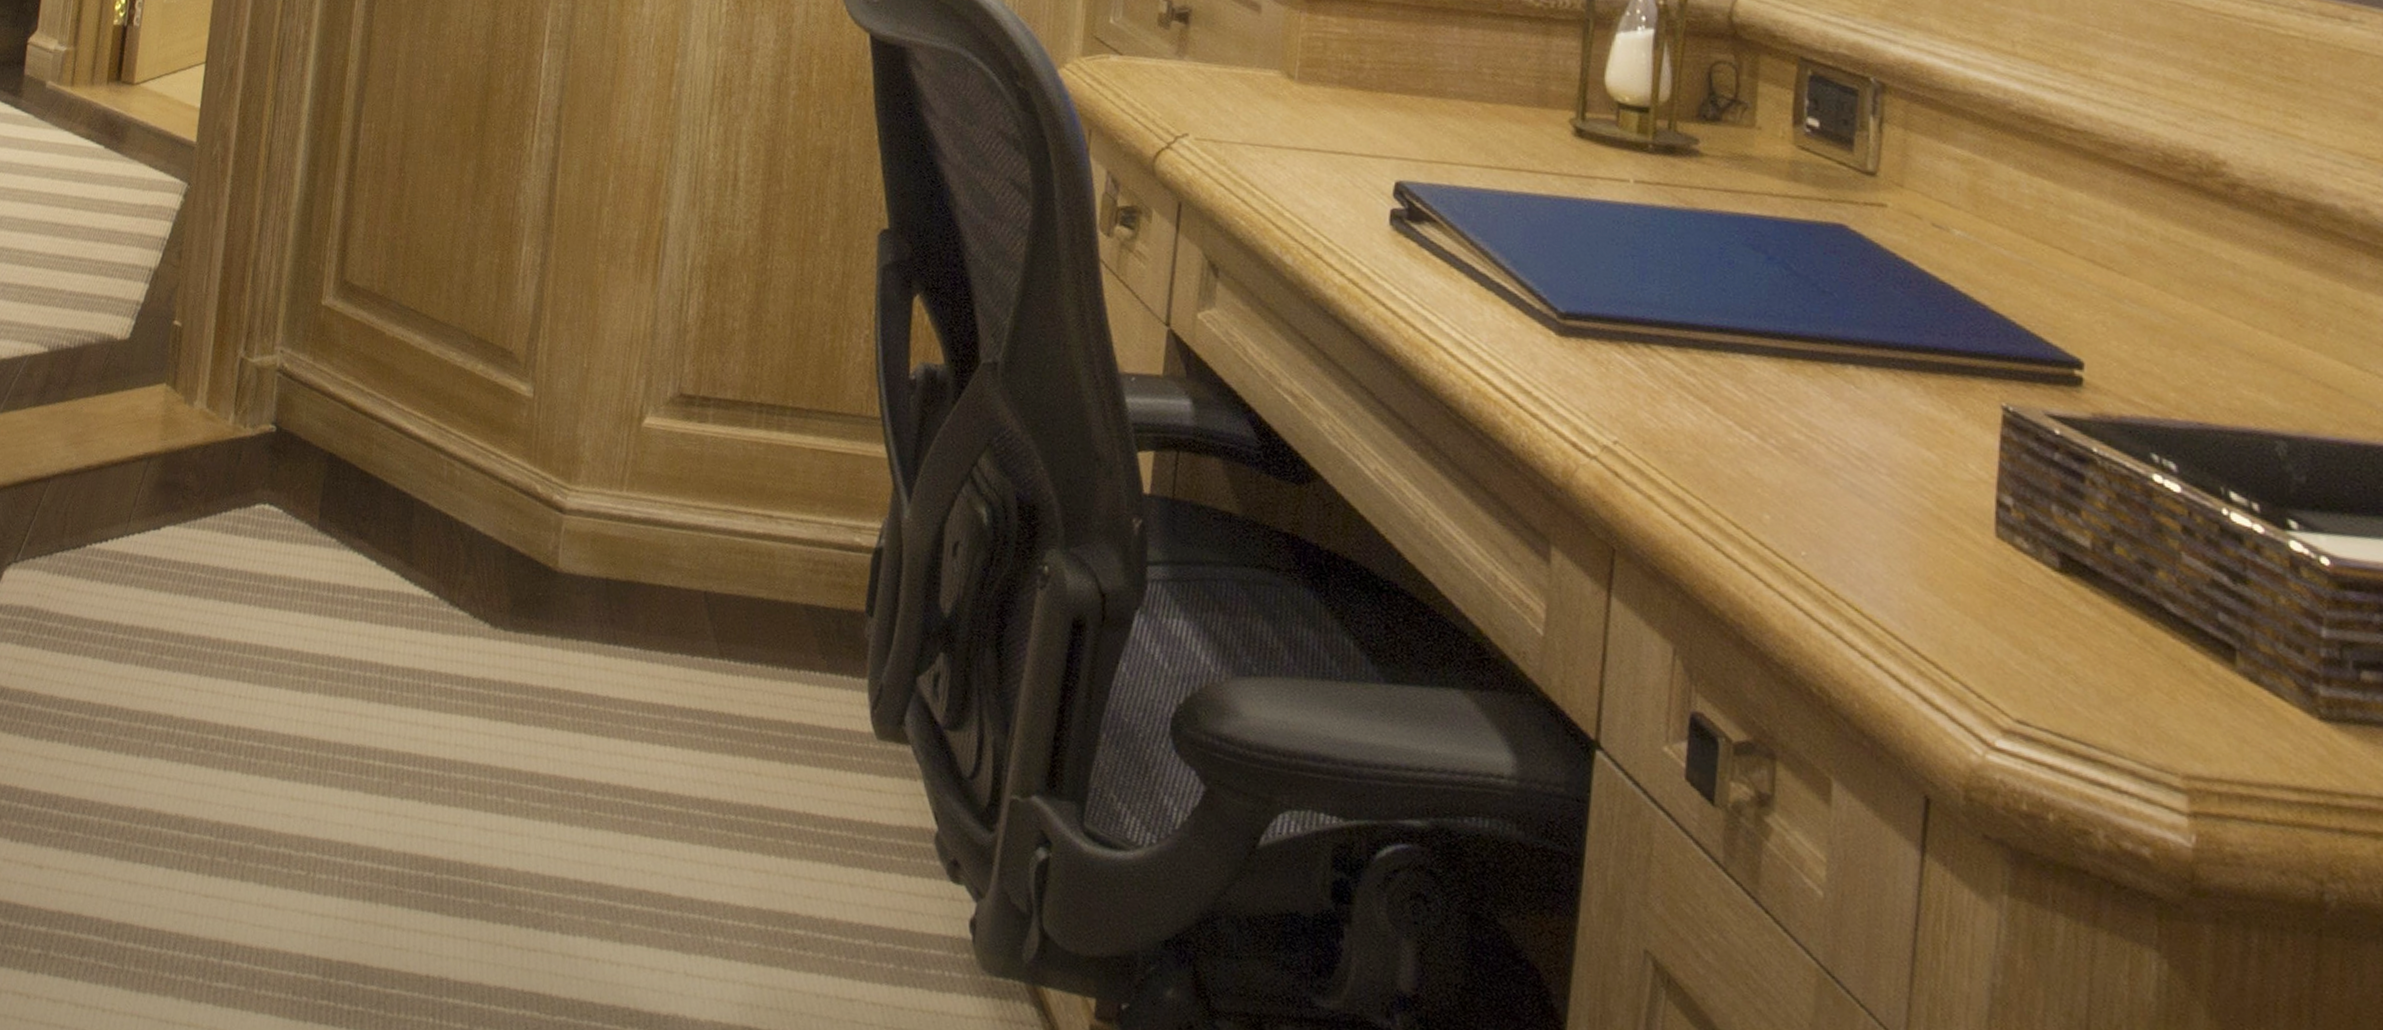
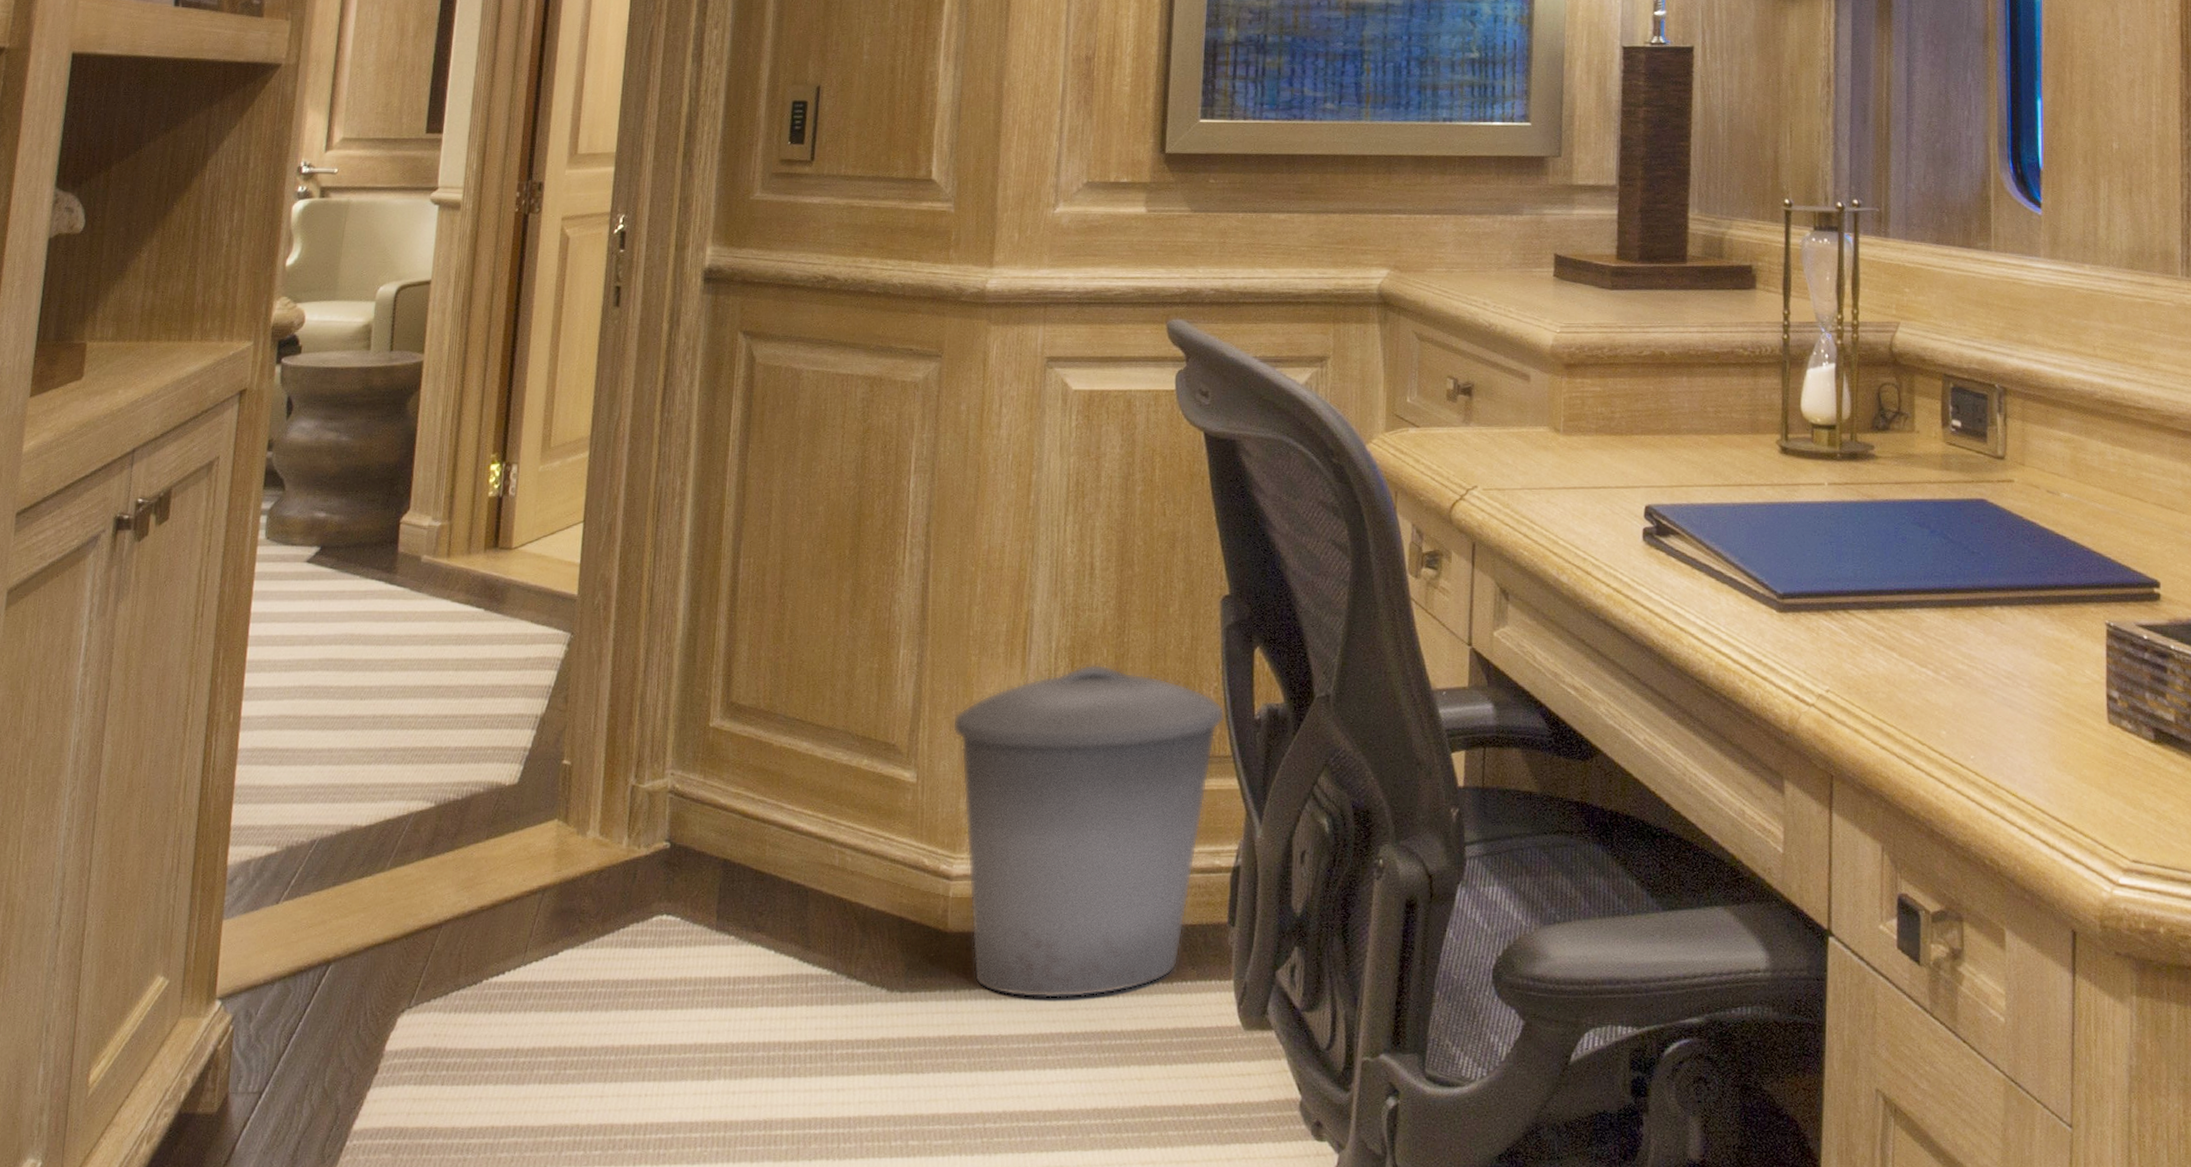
trash can: none [574,289,876,672] -> present [952,664,1225,999]

